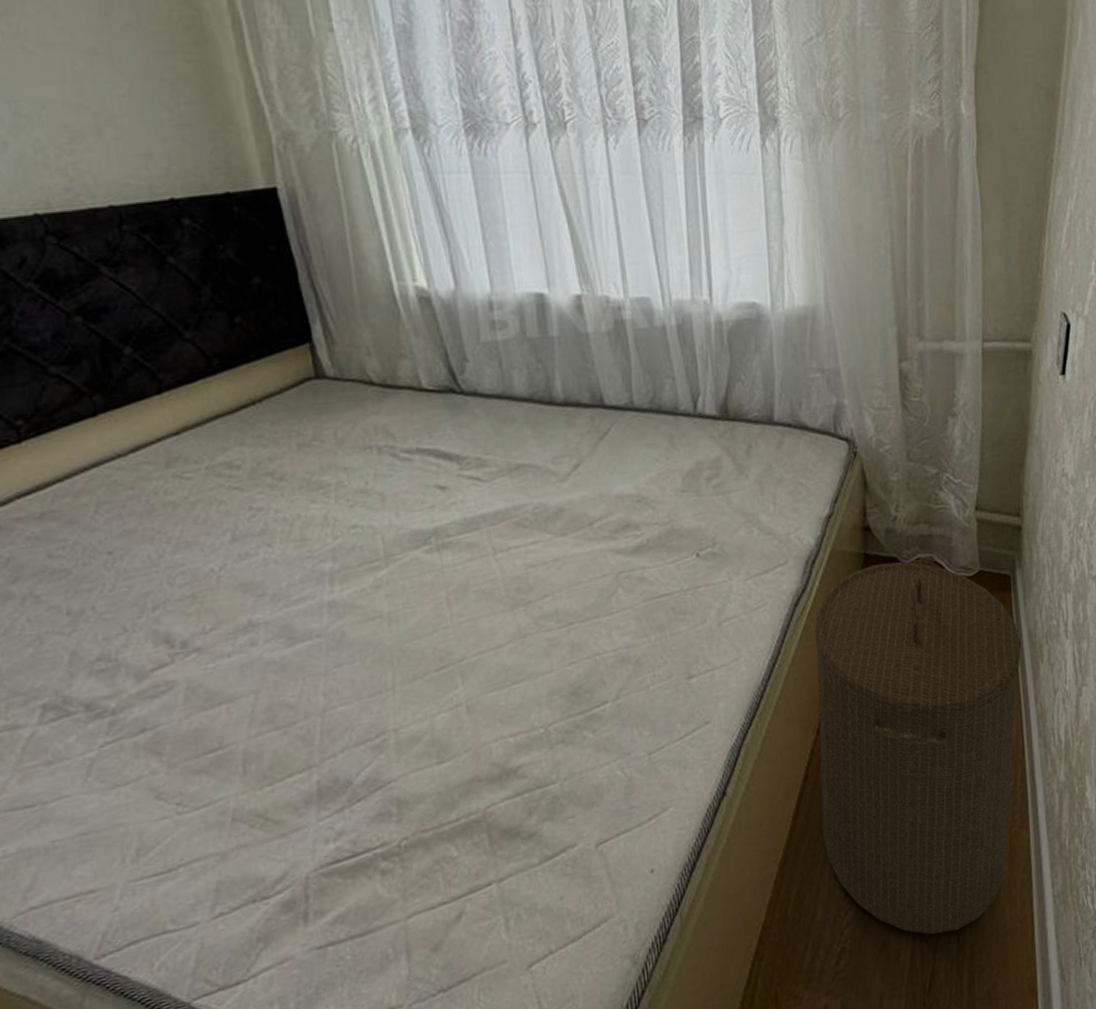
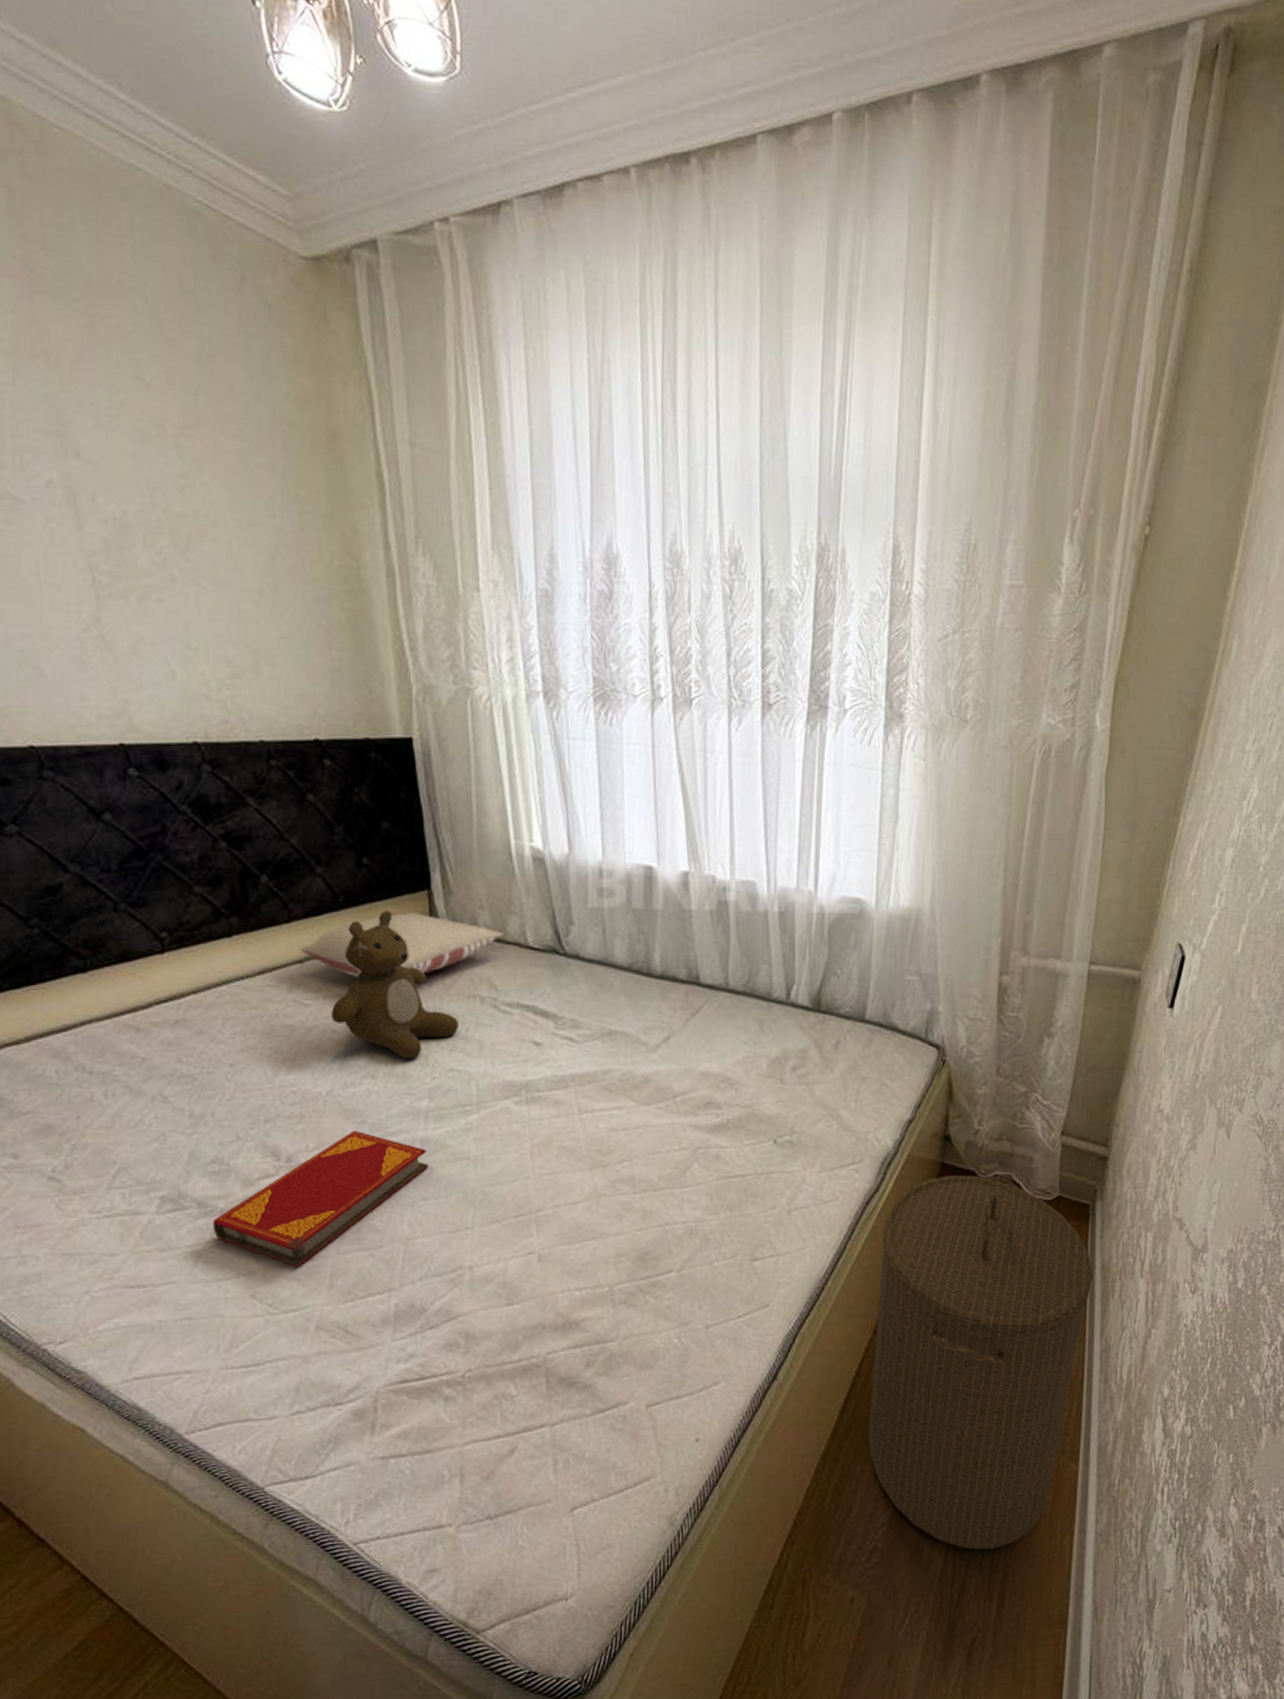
hardback book: none [104,603,340,758] -> present [213,1130,429,1266]
pillow: none [175,367,396,442] -> present [300,913,504,977]
teddy bear: none [216,369,357,521] -> present [331,911,458,1059]

